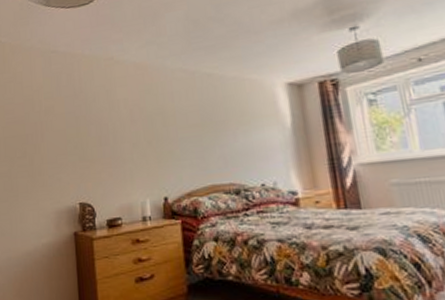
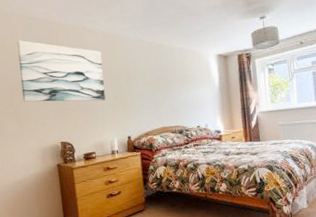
wall art: none [35,77,136,152] -> present [17,40,106,102]

